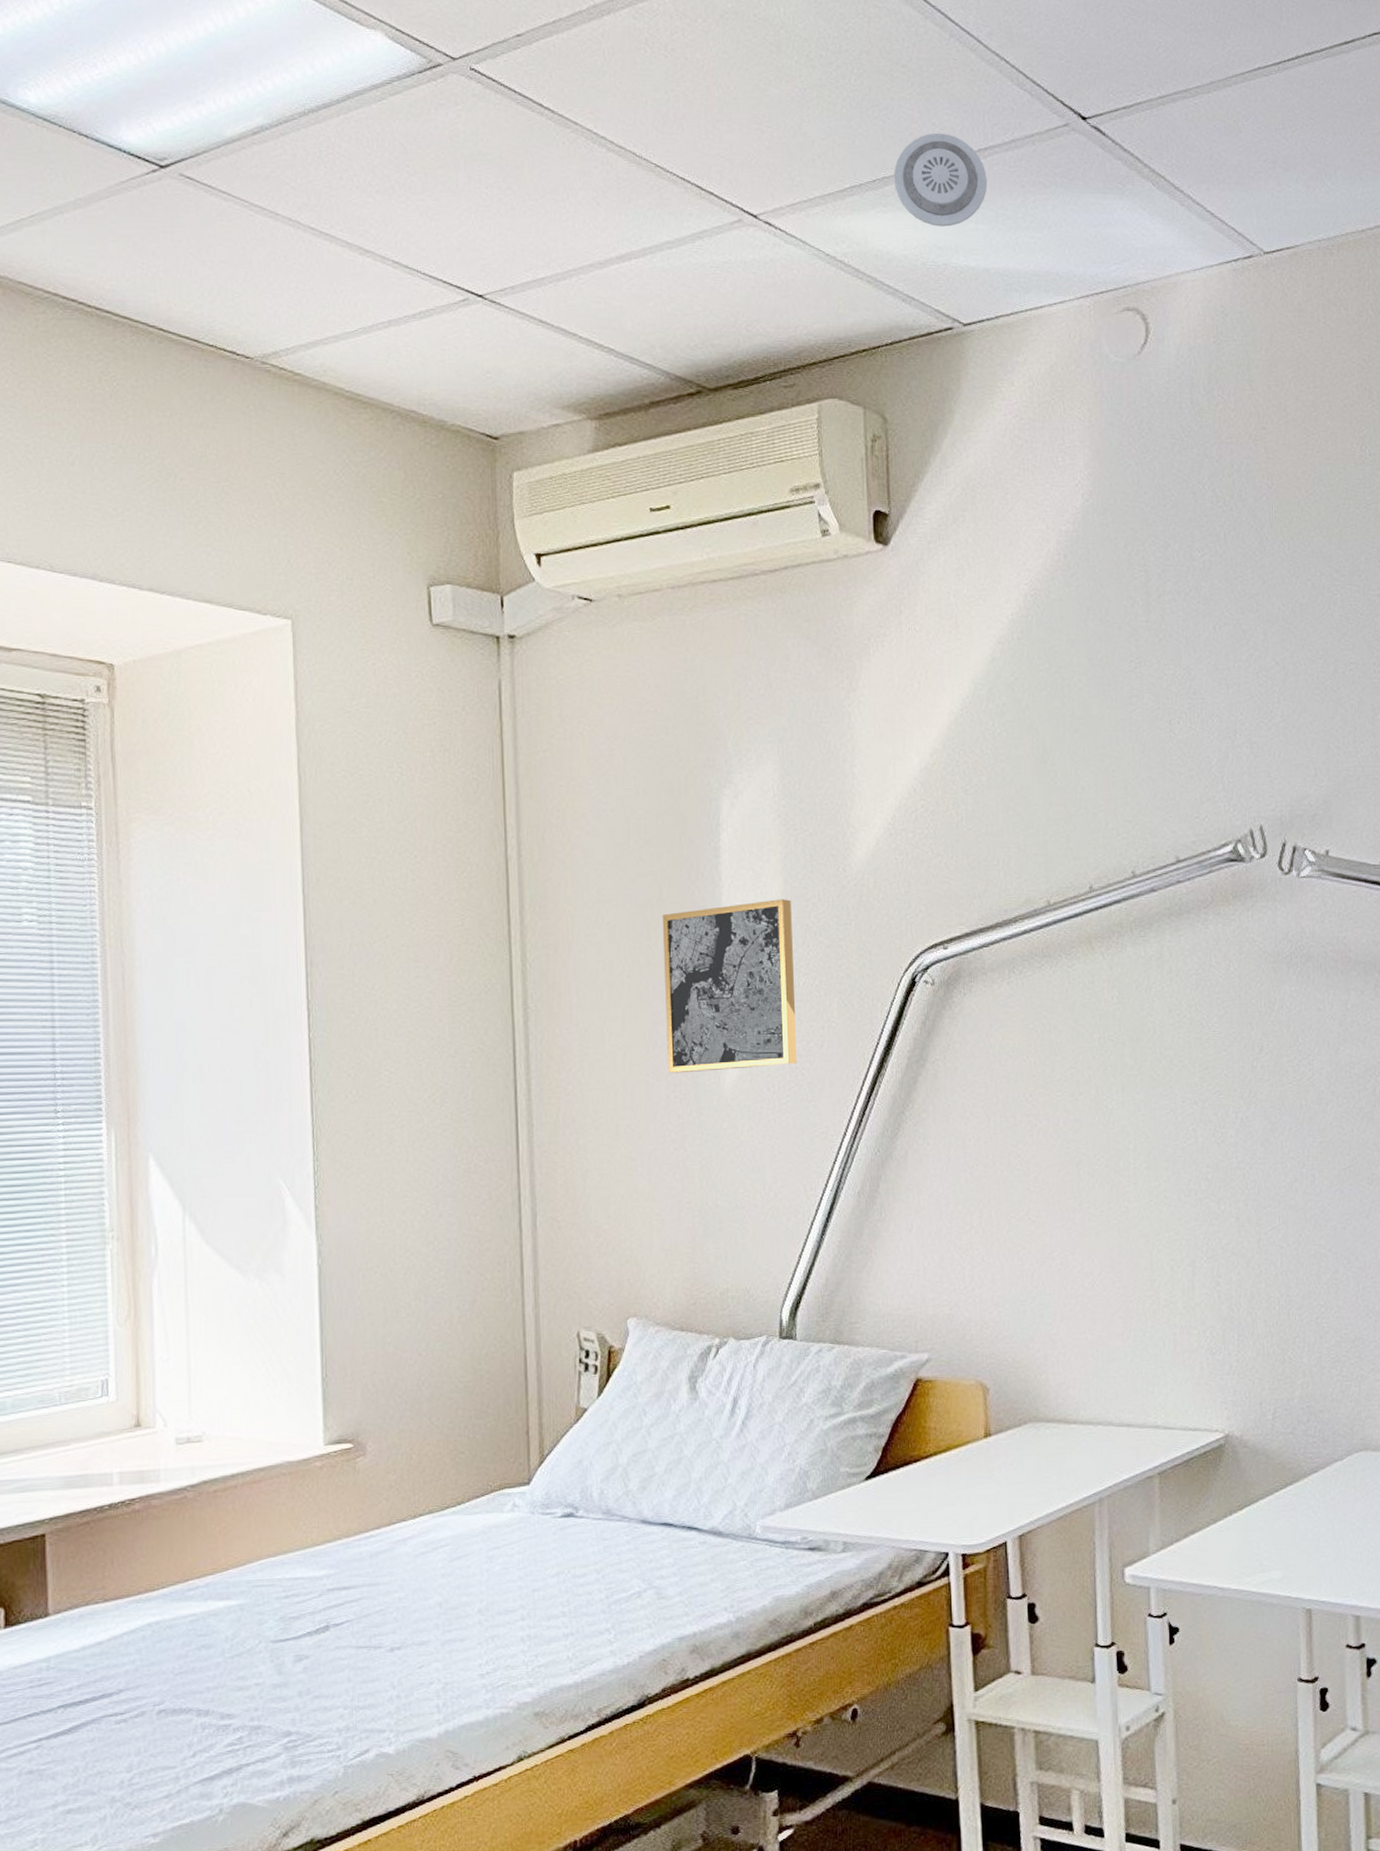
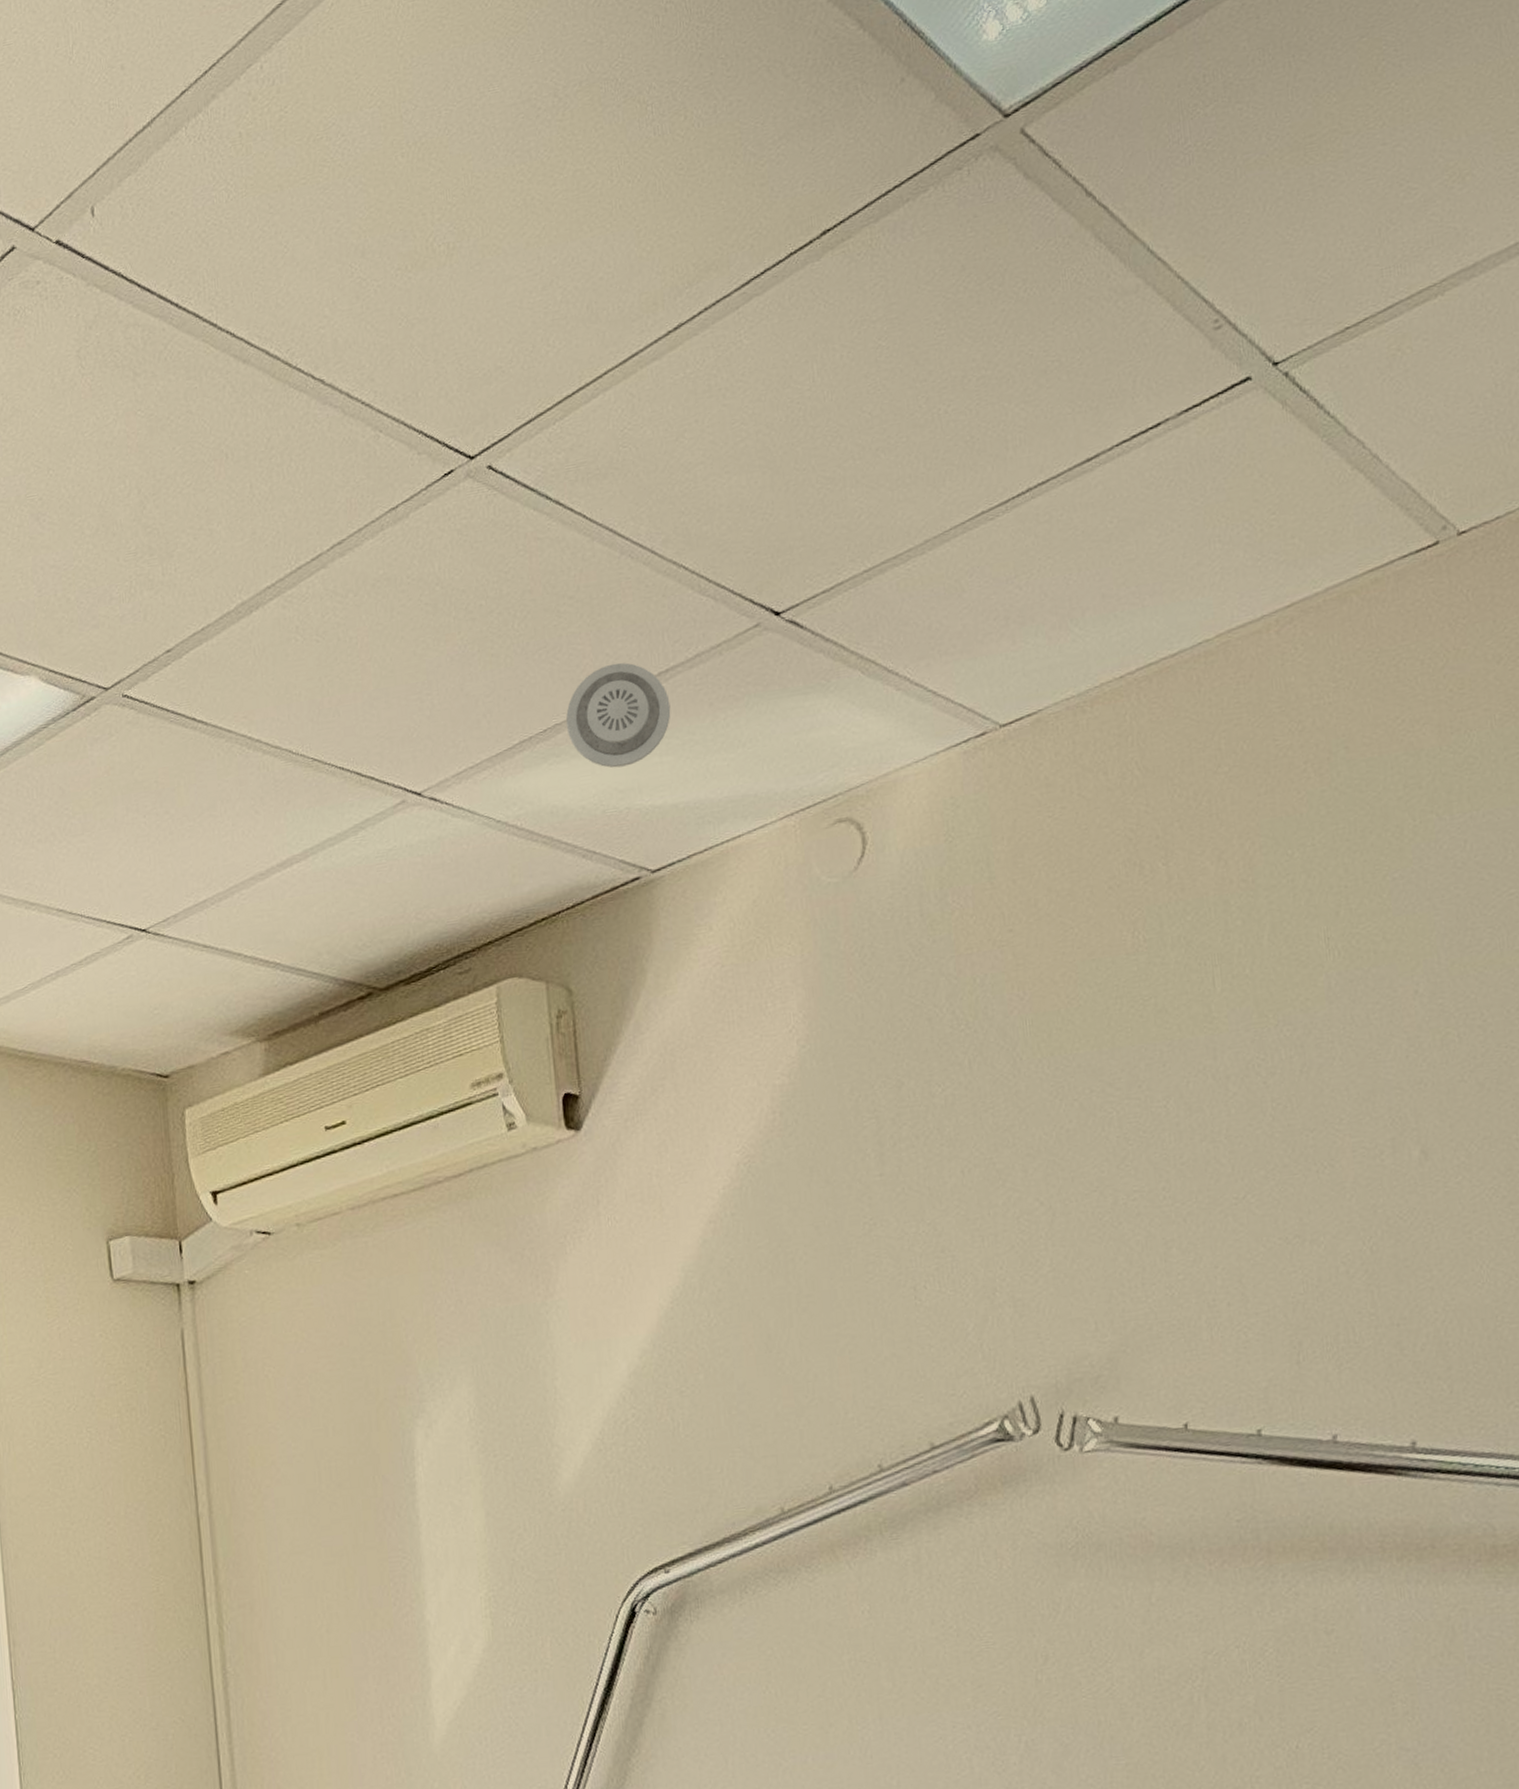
wall art: present [662,899,798,1074] -> none [358,1533,511,1733]

